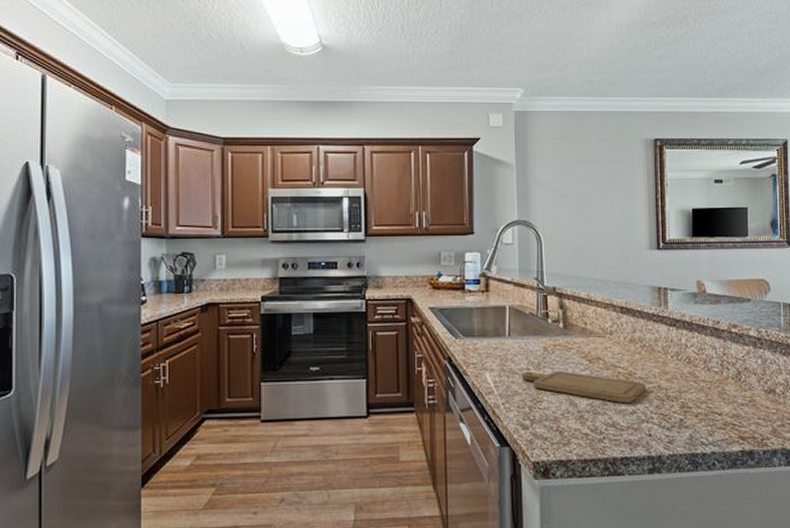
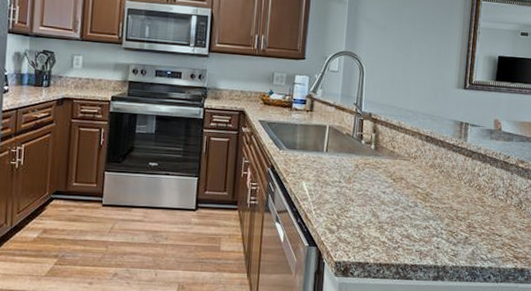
chopping board: present [521,370,646,404] -> none [333,184,440,219]

